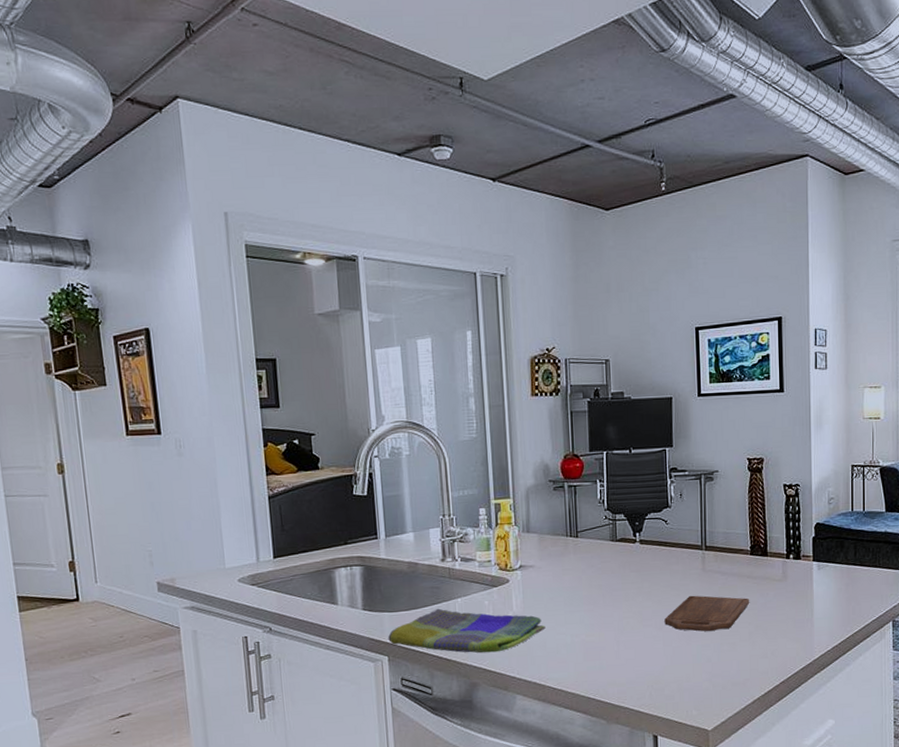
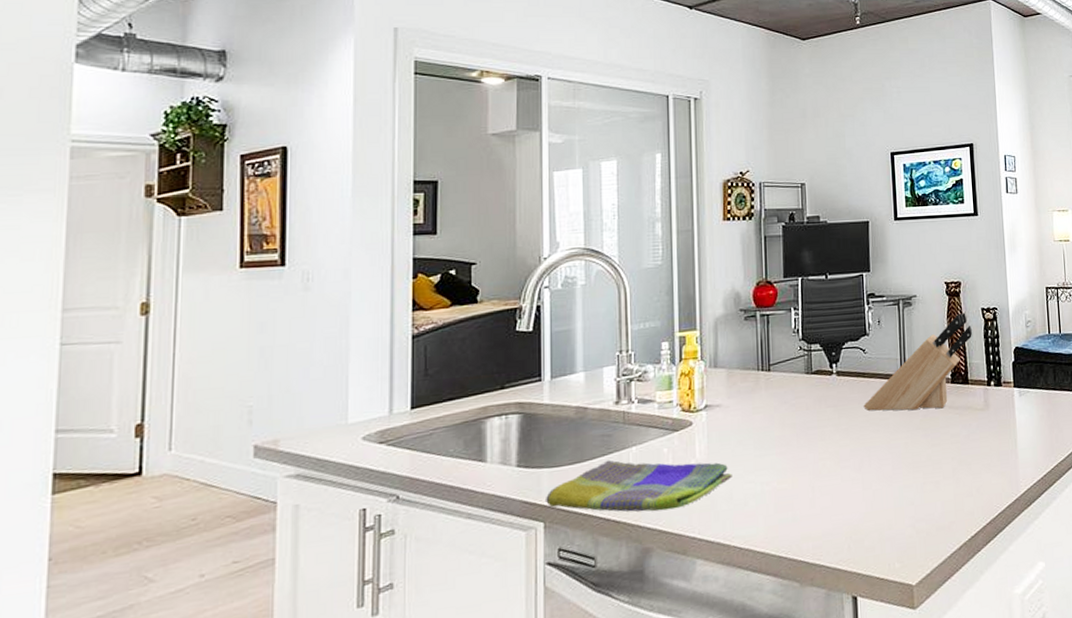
cutting board: present [664,595,750,632] -> none [863,430,953,471]
knife block: none [665,488,774,578] -> present [863,312,973,411]

